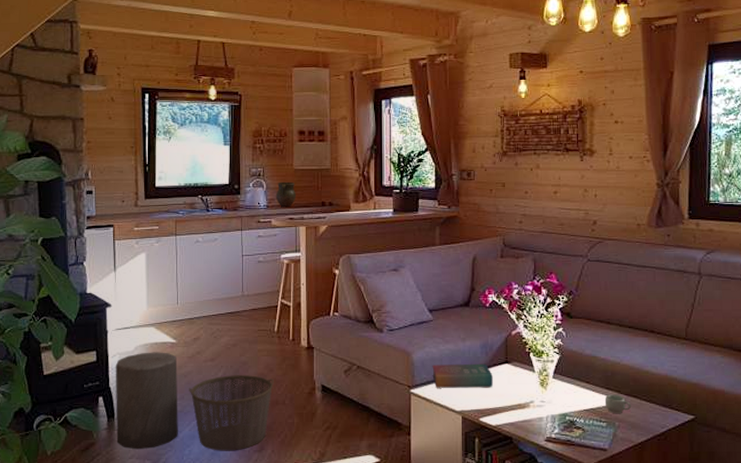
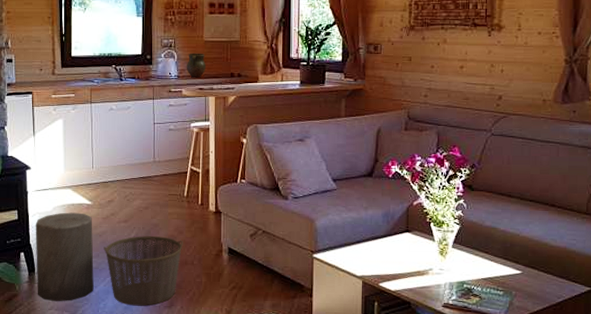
book: present [432,363,493,388] -> none [334,231,393,254]
cup: present [604,394,632,414] -> none [502,264,529,284]

